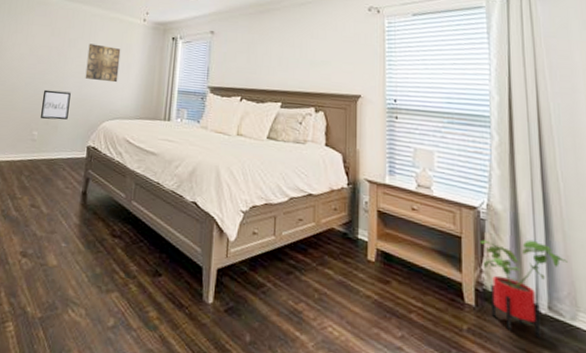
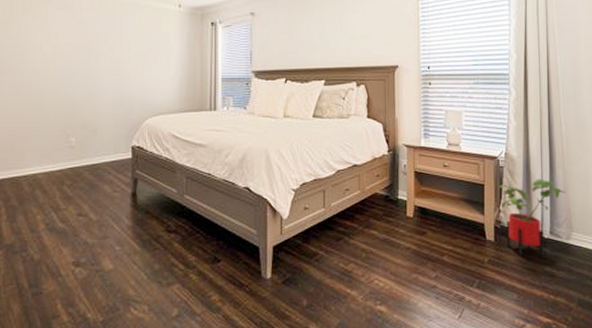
wall art: present [40,89,71,120] -> none [75,91,107,124]
wall art: present [85,43,121,83] -> none [121,36,157,77]

